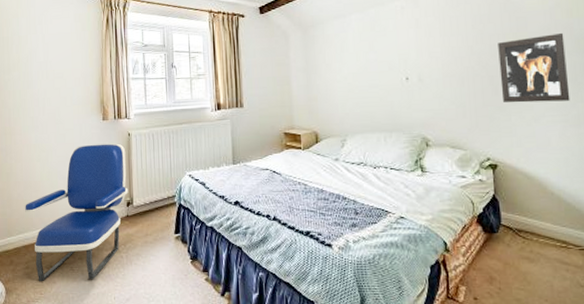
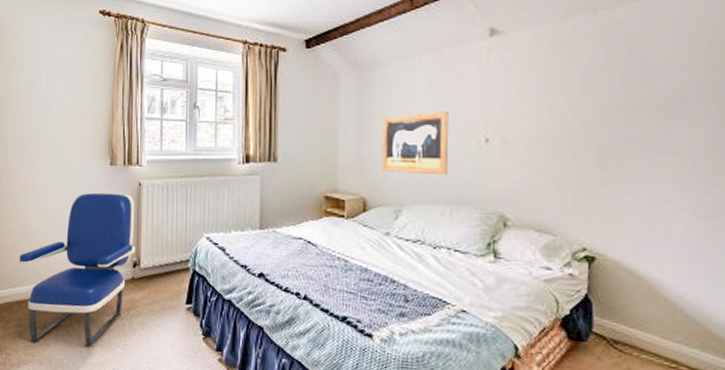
wall art: none [325,57,380,110] -> present [381,111,449,176]
wall art: present [498,32,570,103] -> none [611,93,707,183]

